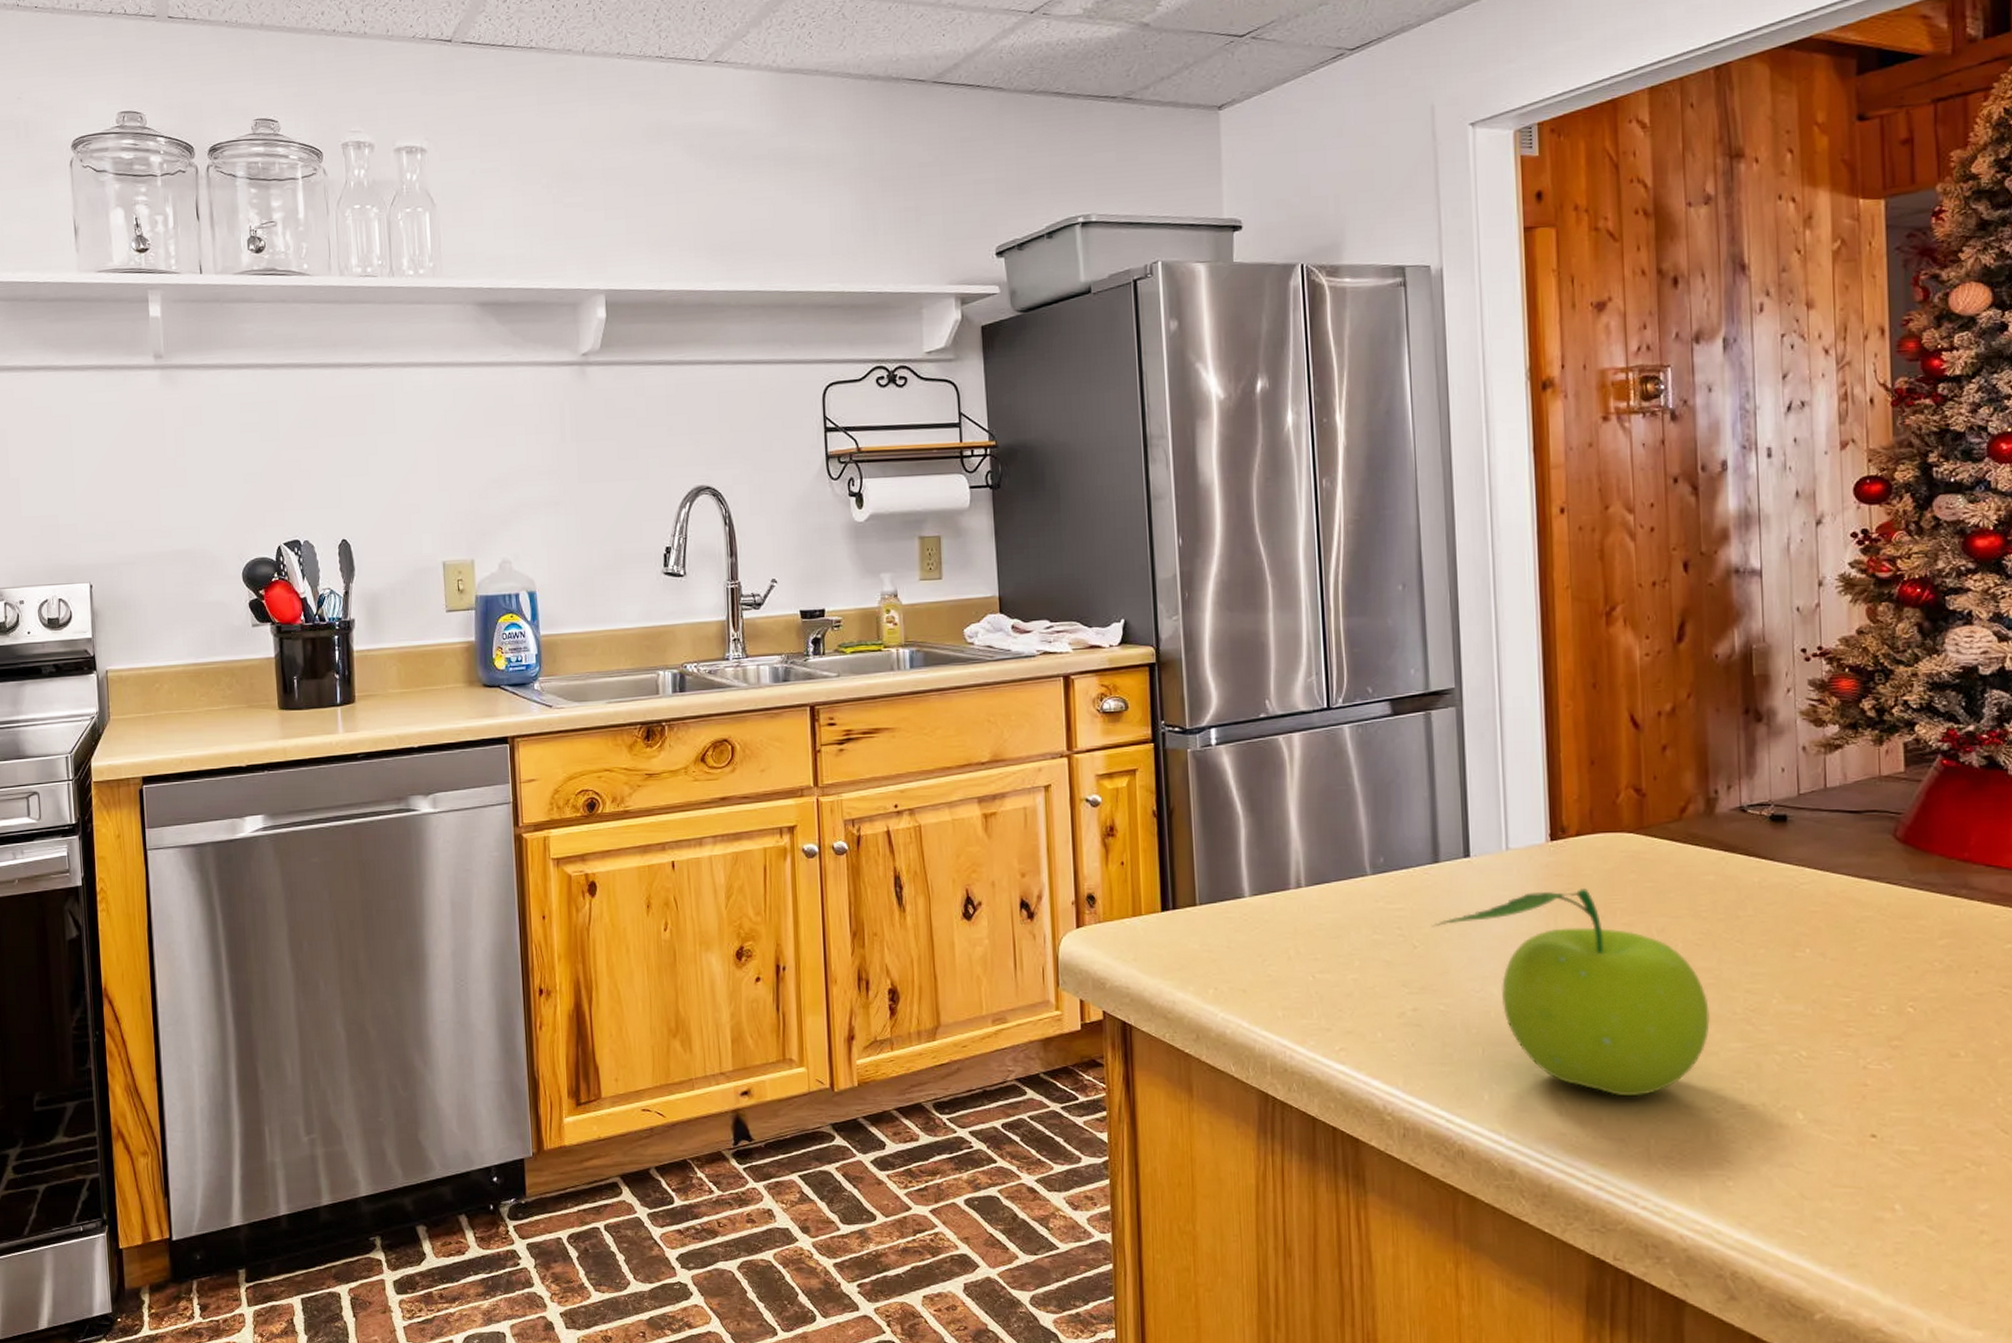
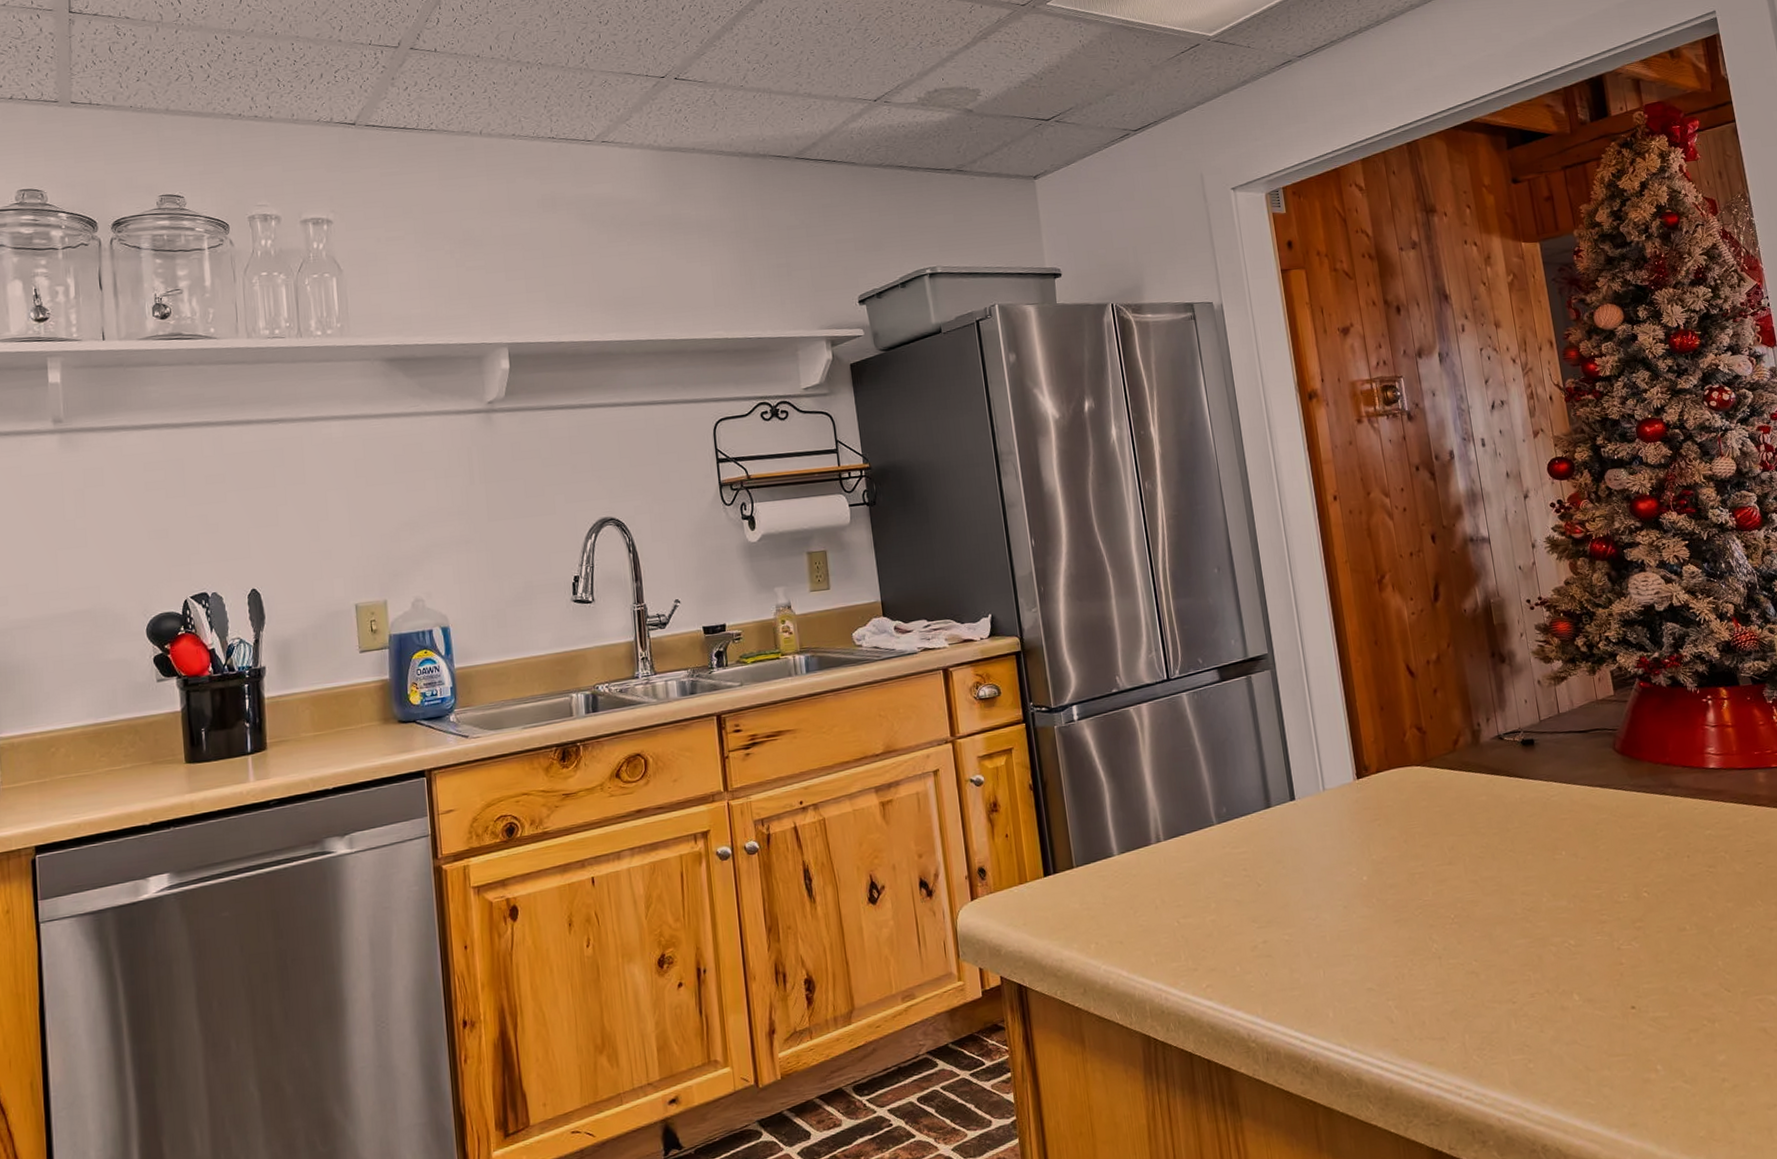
fruit: present [1431,887,1710,1097] -> none [1270,817,1499,999]

